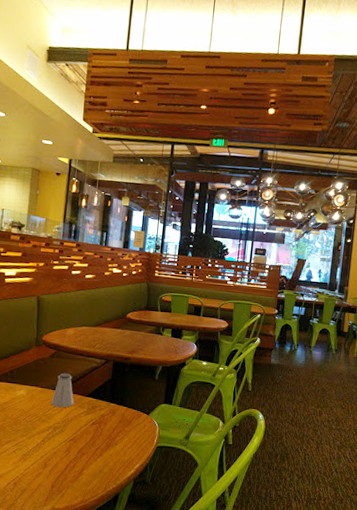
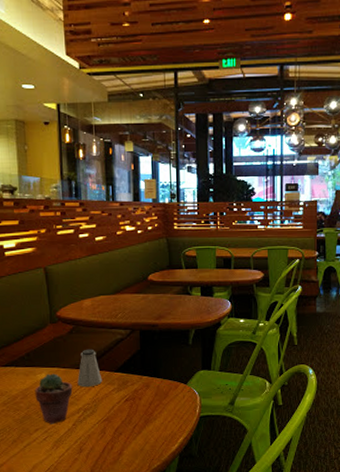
potted succulent: none [12,391,47,438] -> present [35,373,73,424]

